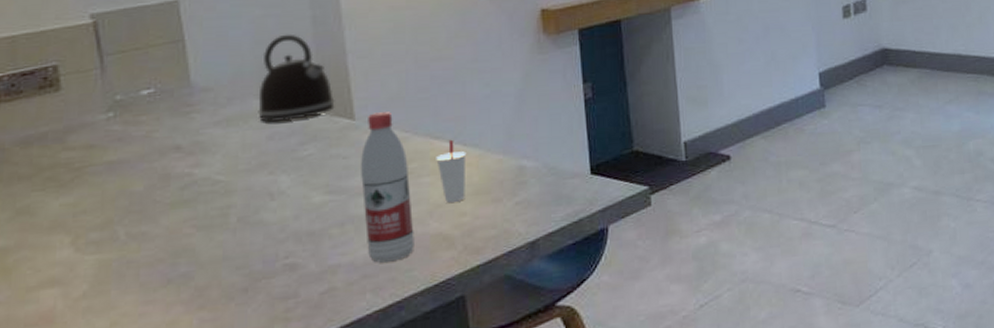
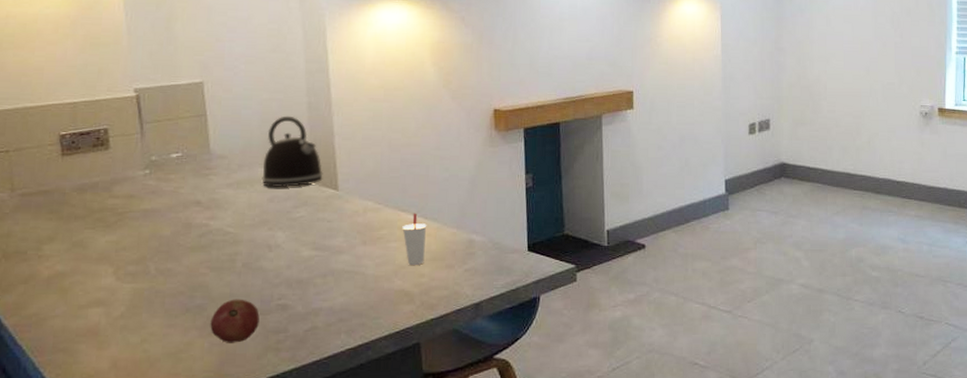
fruit: none [199,261,262,318] -> present [210,299,260,343]
water bottle: present [361,112,414,264] -> none [341,186,382,311]

